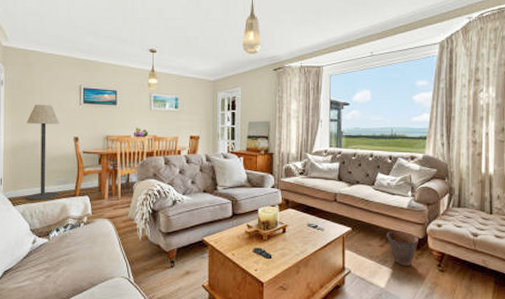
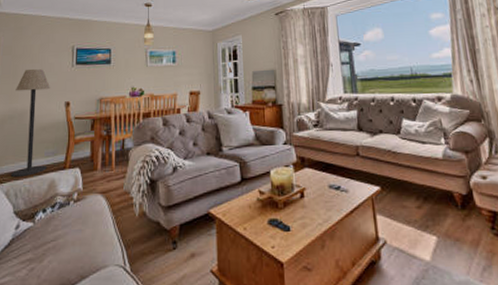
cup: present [386,231,418,267] -> none [423,187,463,233]

